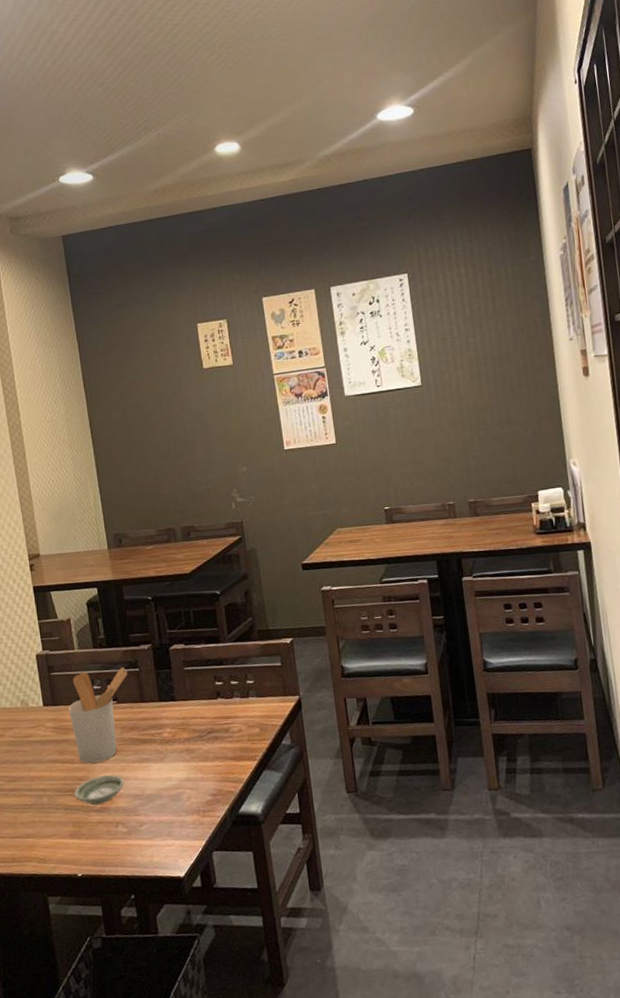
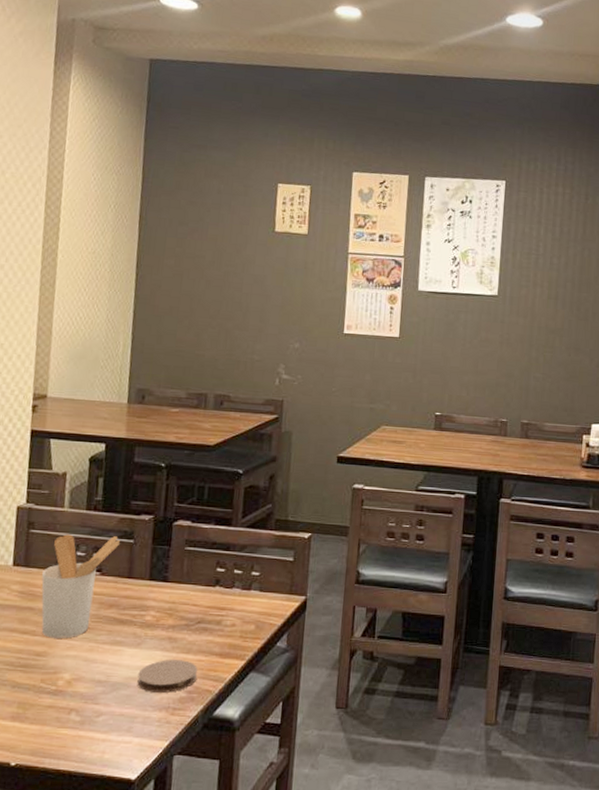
saucer: present [75,775,125,805] -> none [27,654,89,687]
coaster: none [167,767,219,800] -> present [137,660,198,693]

